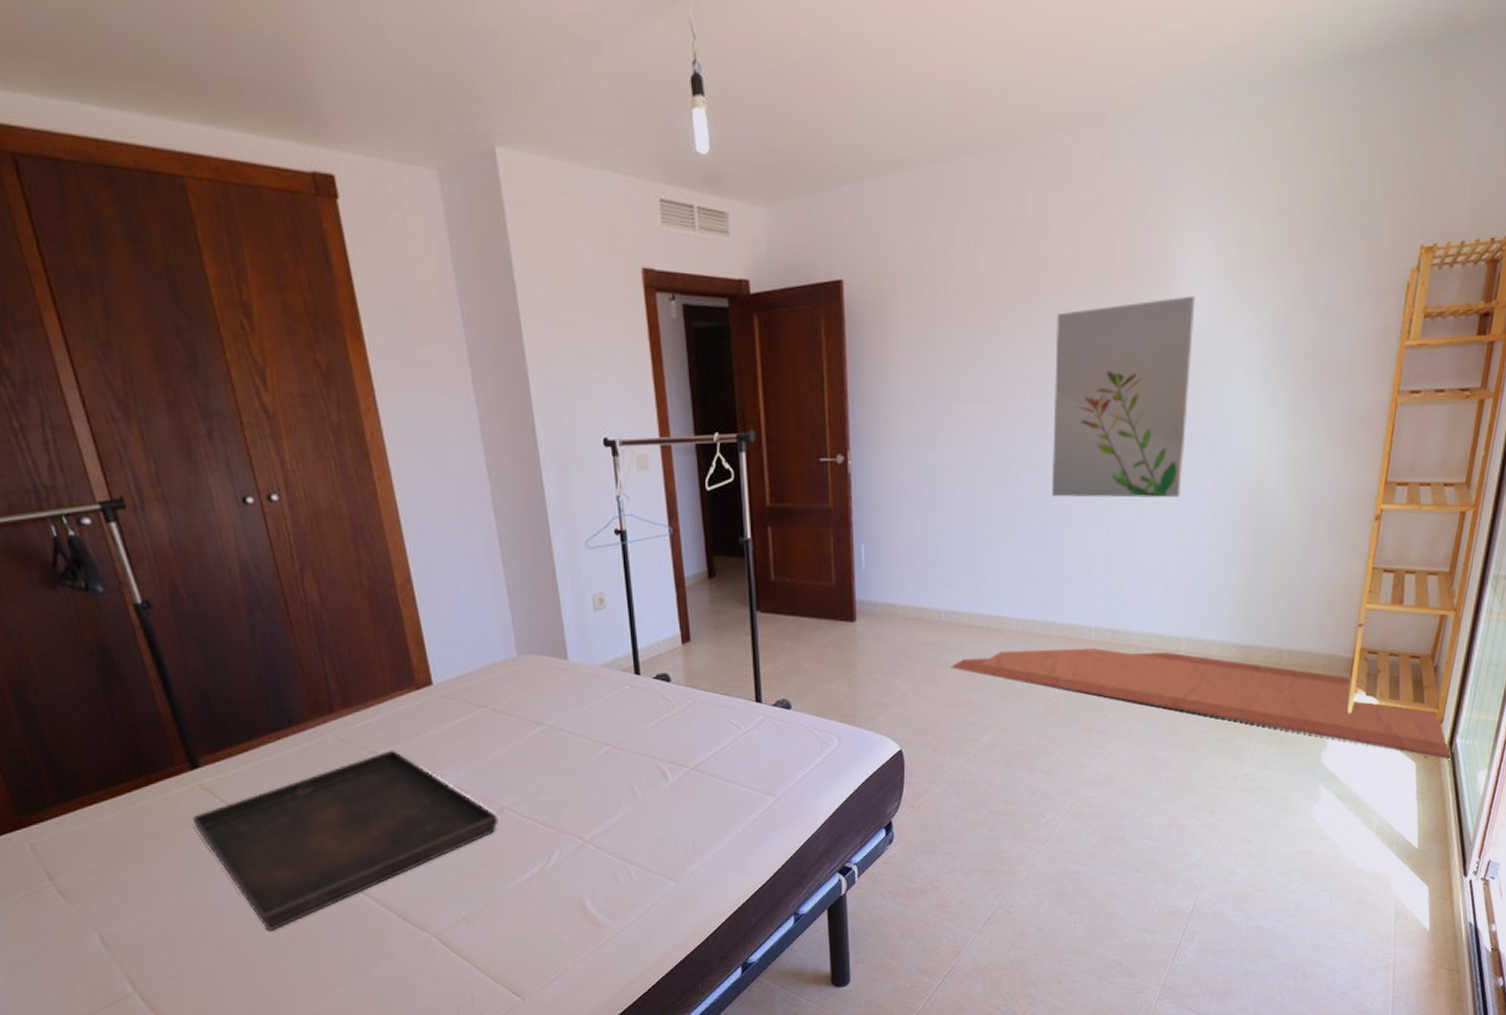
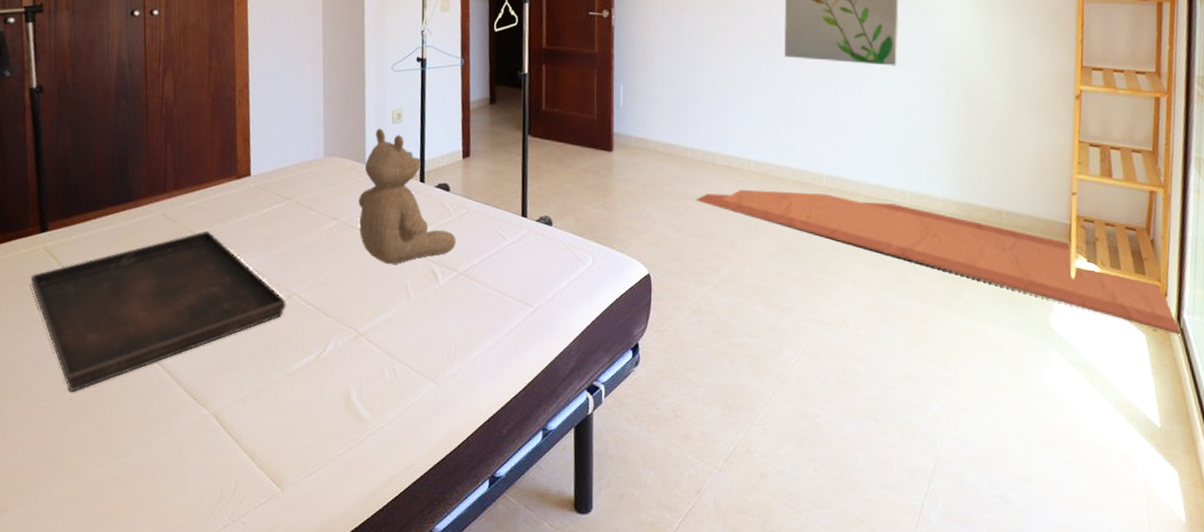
teddy bear: none [565,617,684,767] -> present [358,128,456,265]

